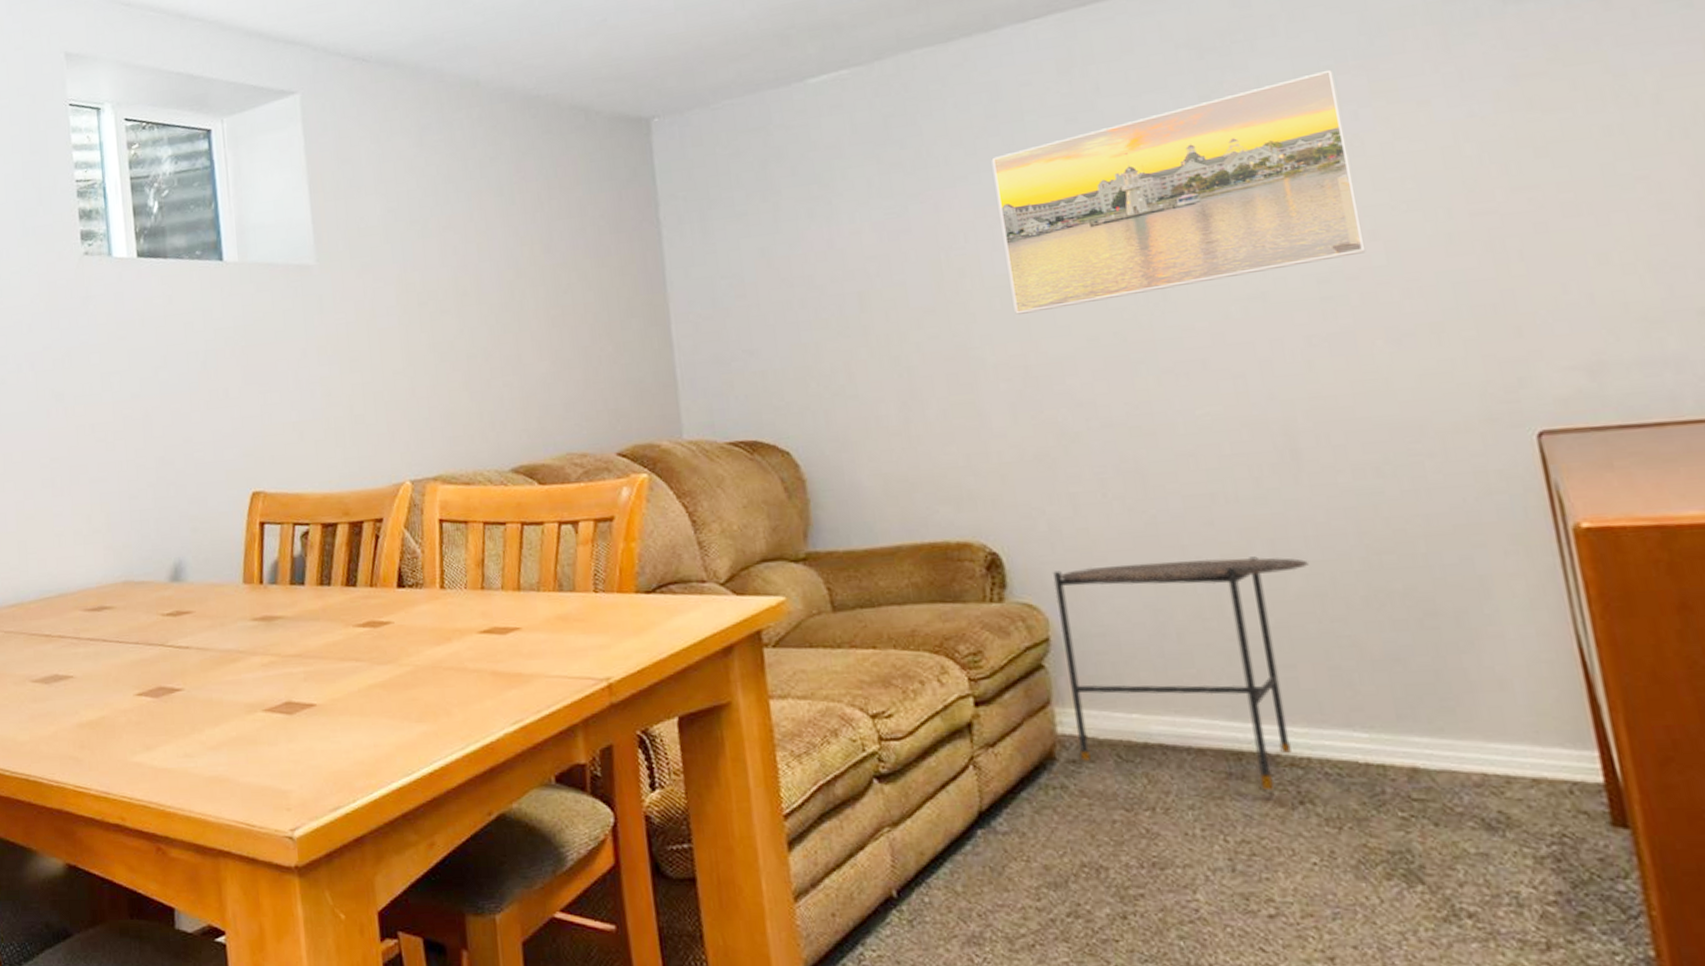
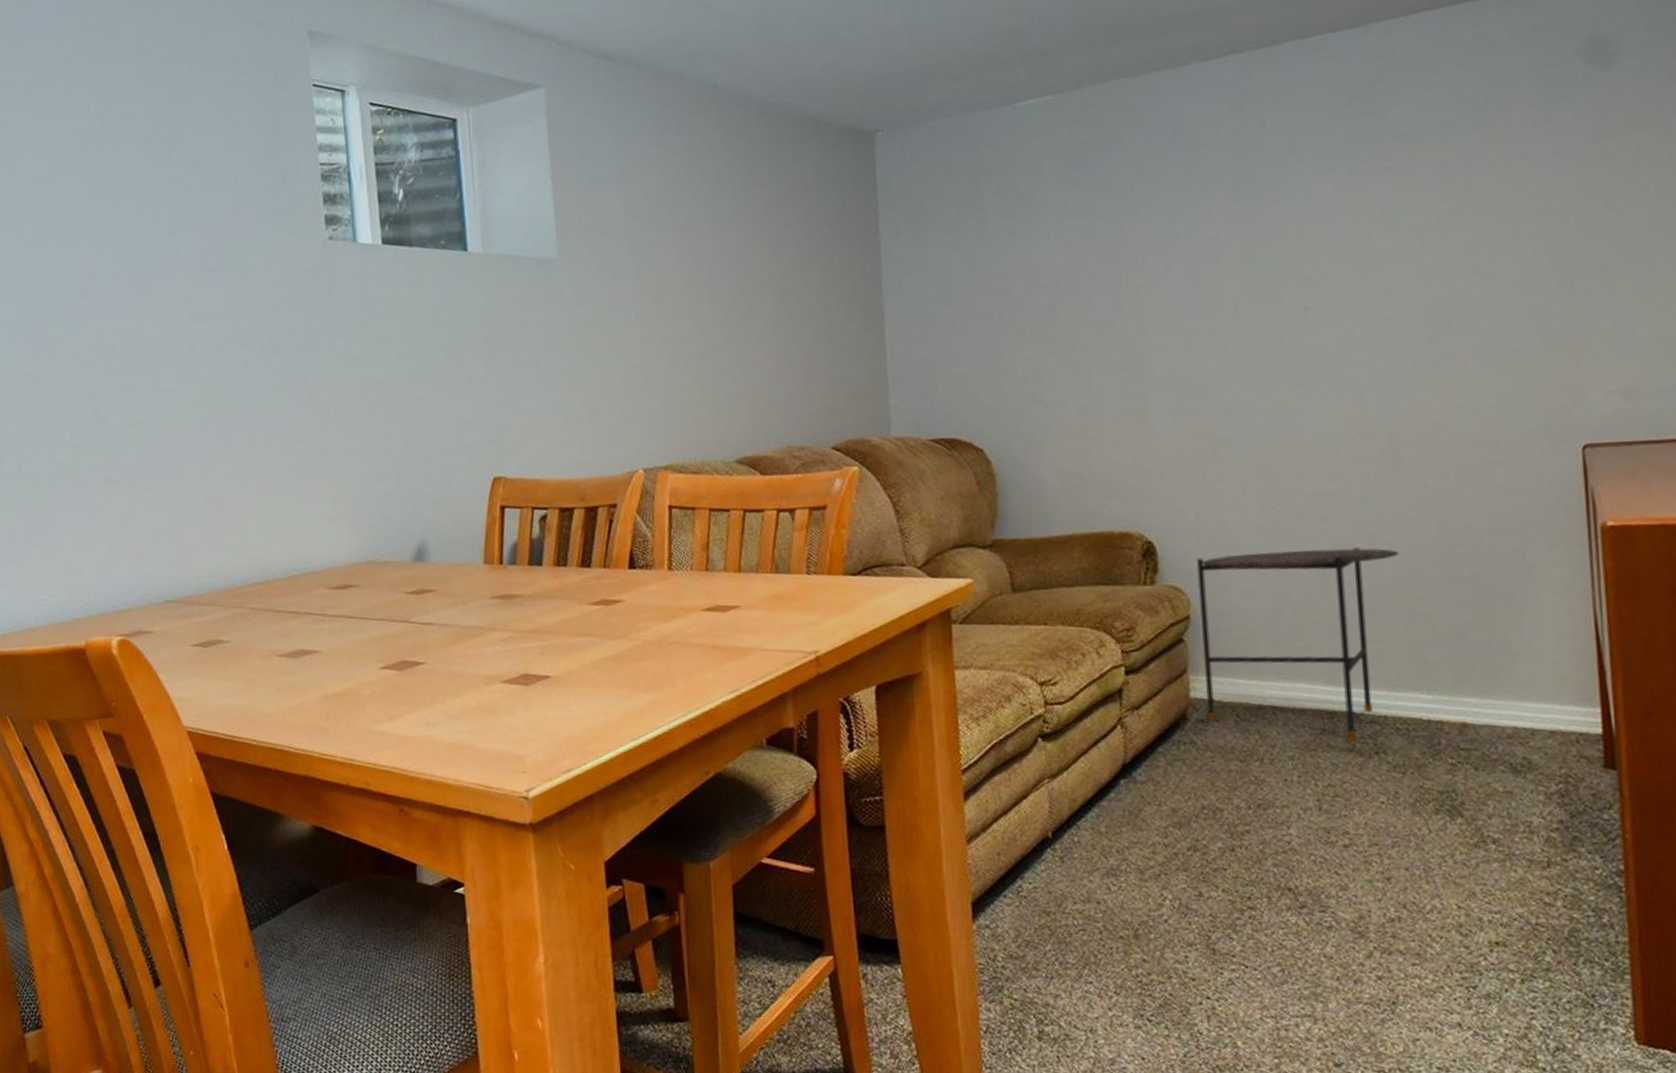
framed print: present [991,69,1366,315] -> none [1170,121,1467,330]

